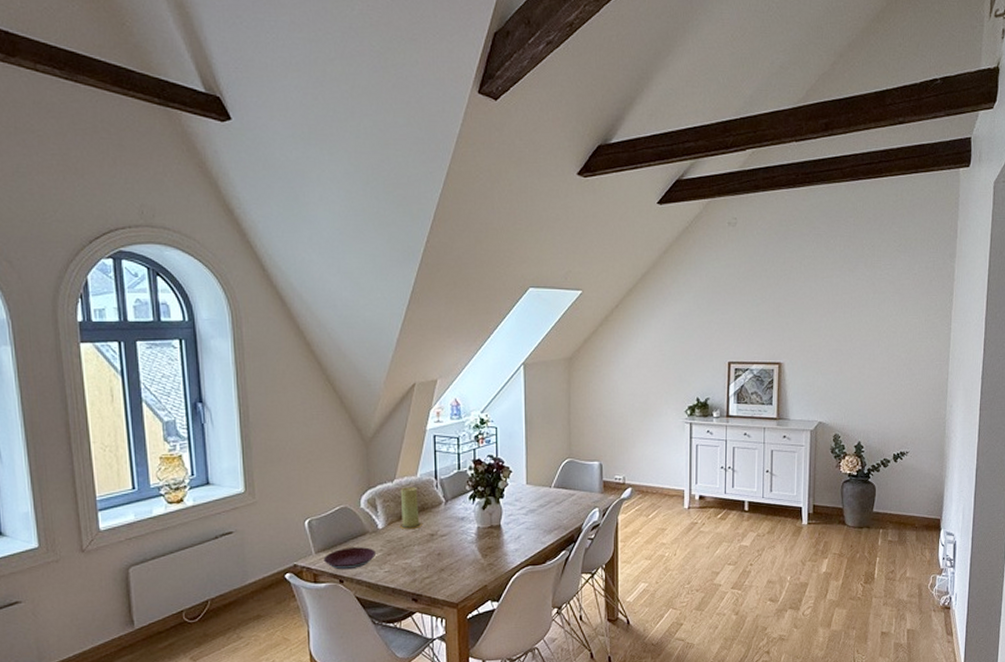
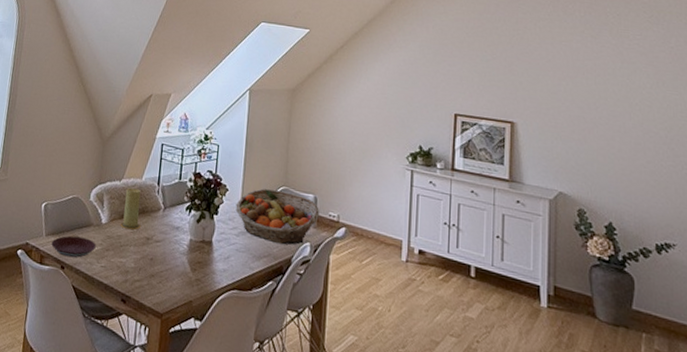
fruit basket: none [521,463,605,515] -> present [235,188,319,245]

